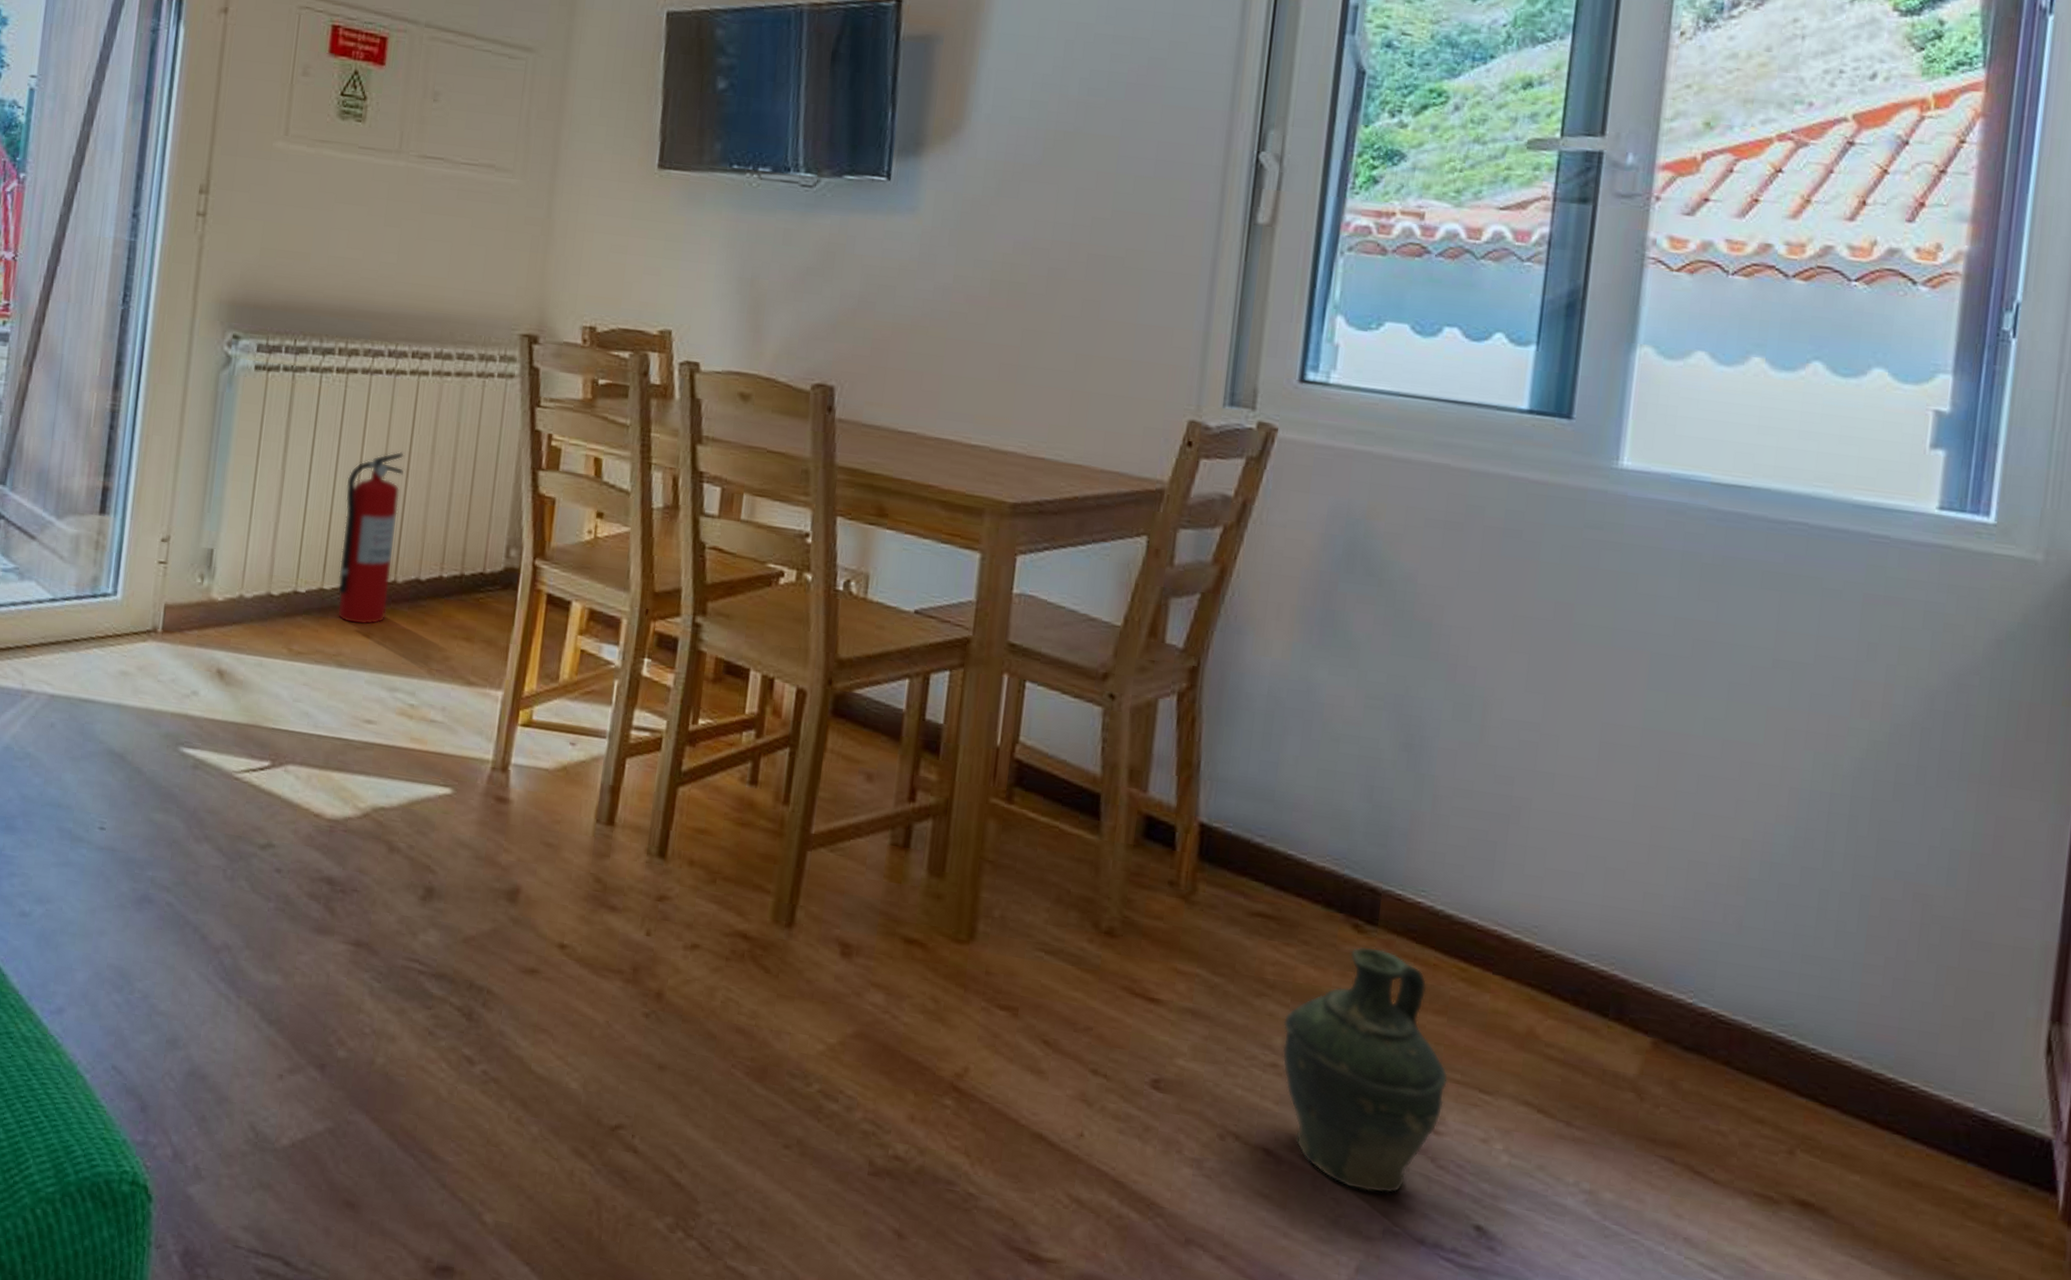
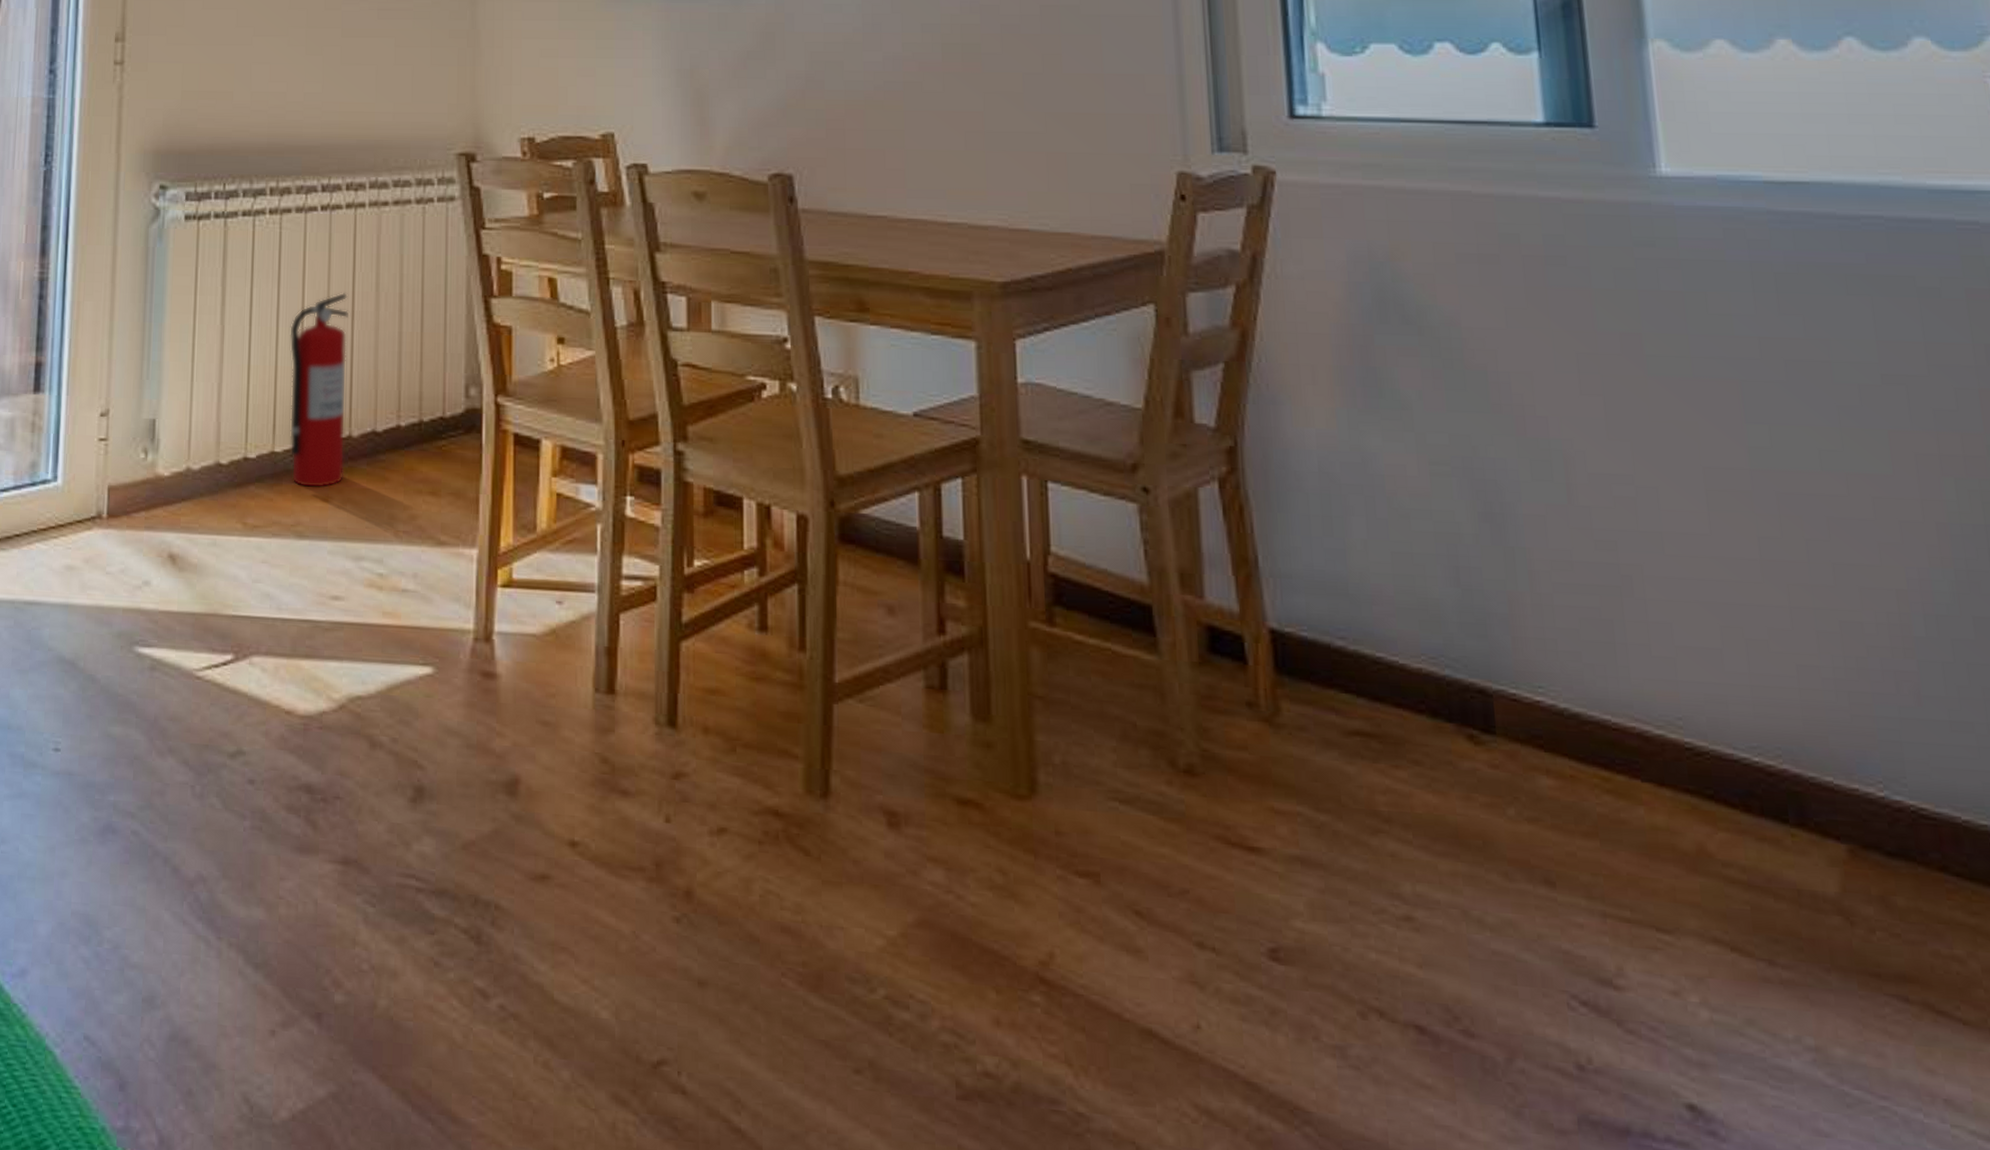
ceramic jug: present [1282,946,1449,1194] -> none [1408,760,1618,1072]

